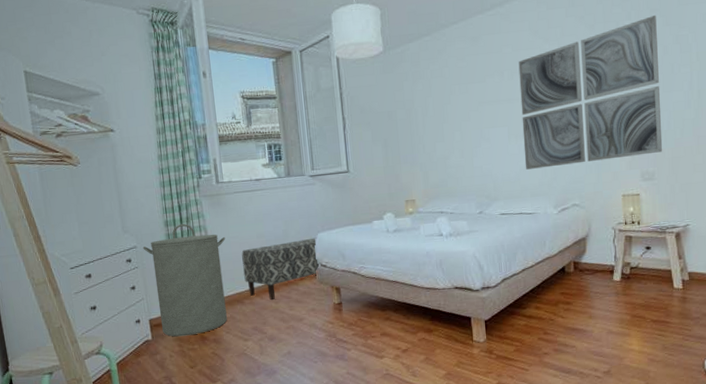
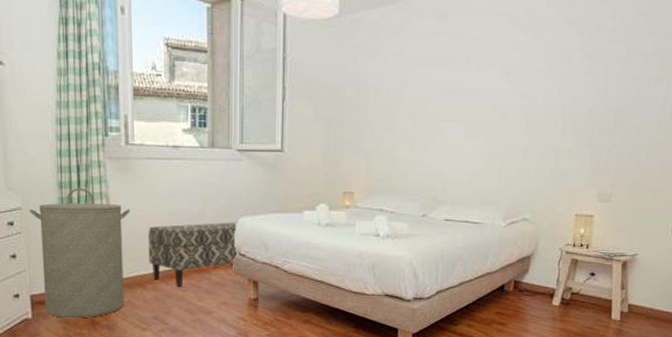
wall art: present [518,14,663,170] -> none [478,19,642,175]

